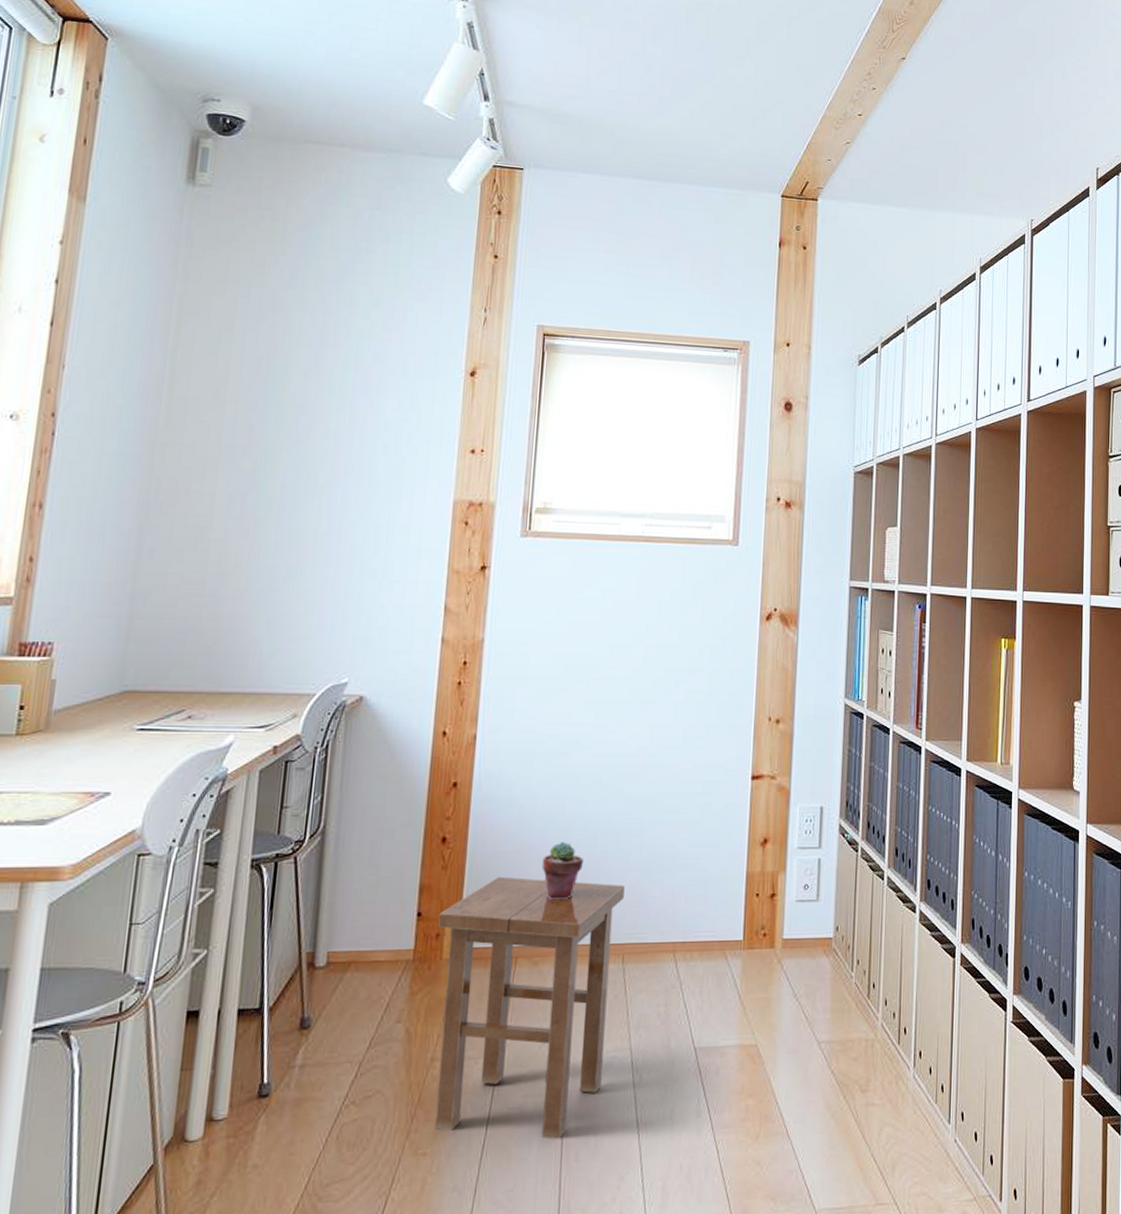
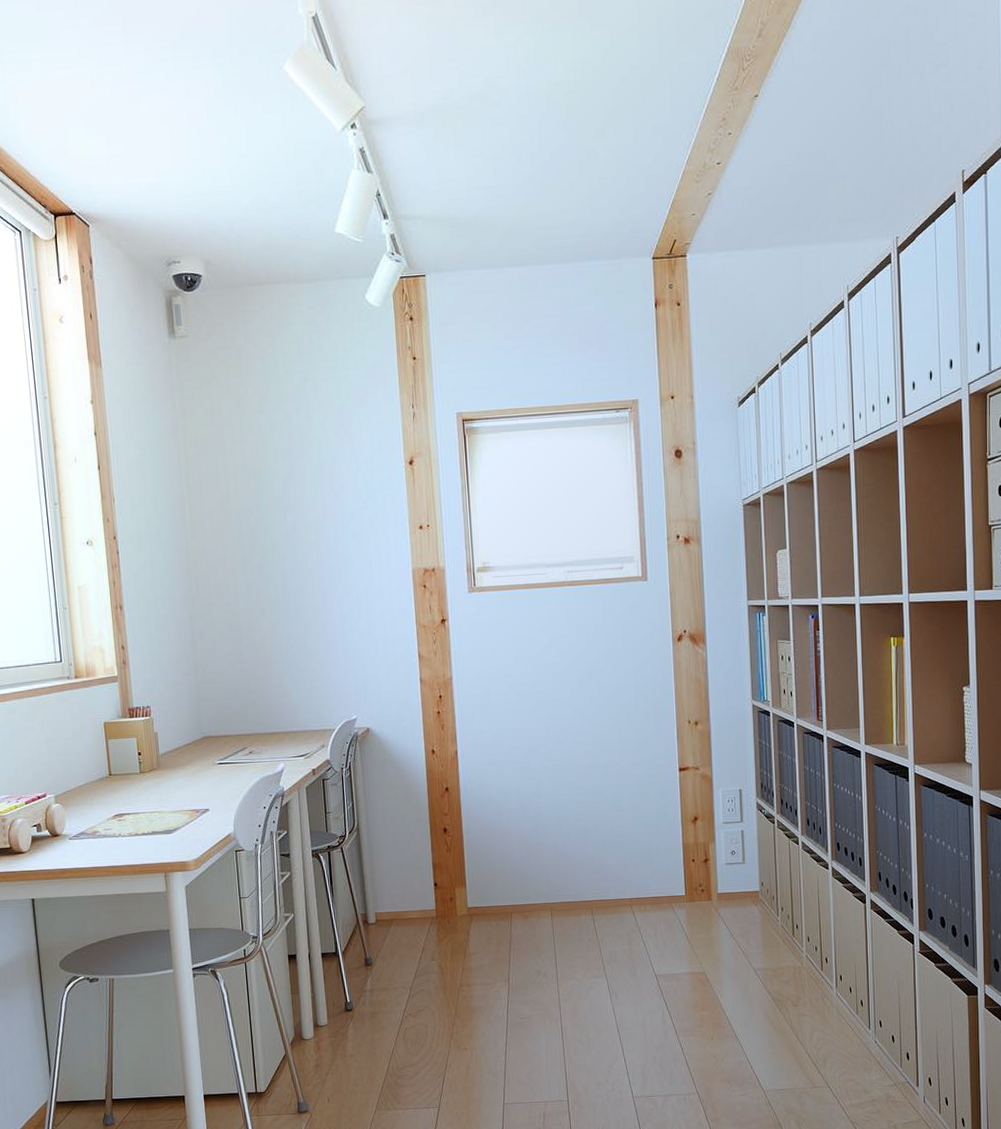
stool: present [435,876,625,1140] -> none [450,855,587,1040]
potted succulent: present [542,841,583,900] -> none [520,827,552,871]

